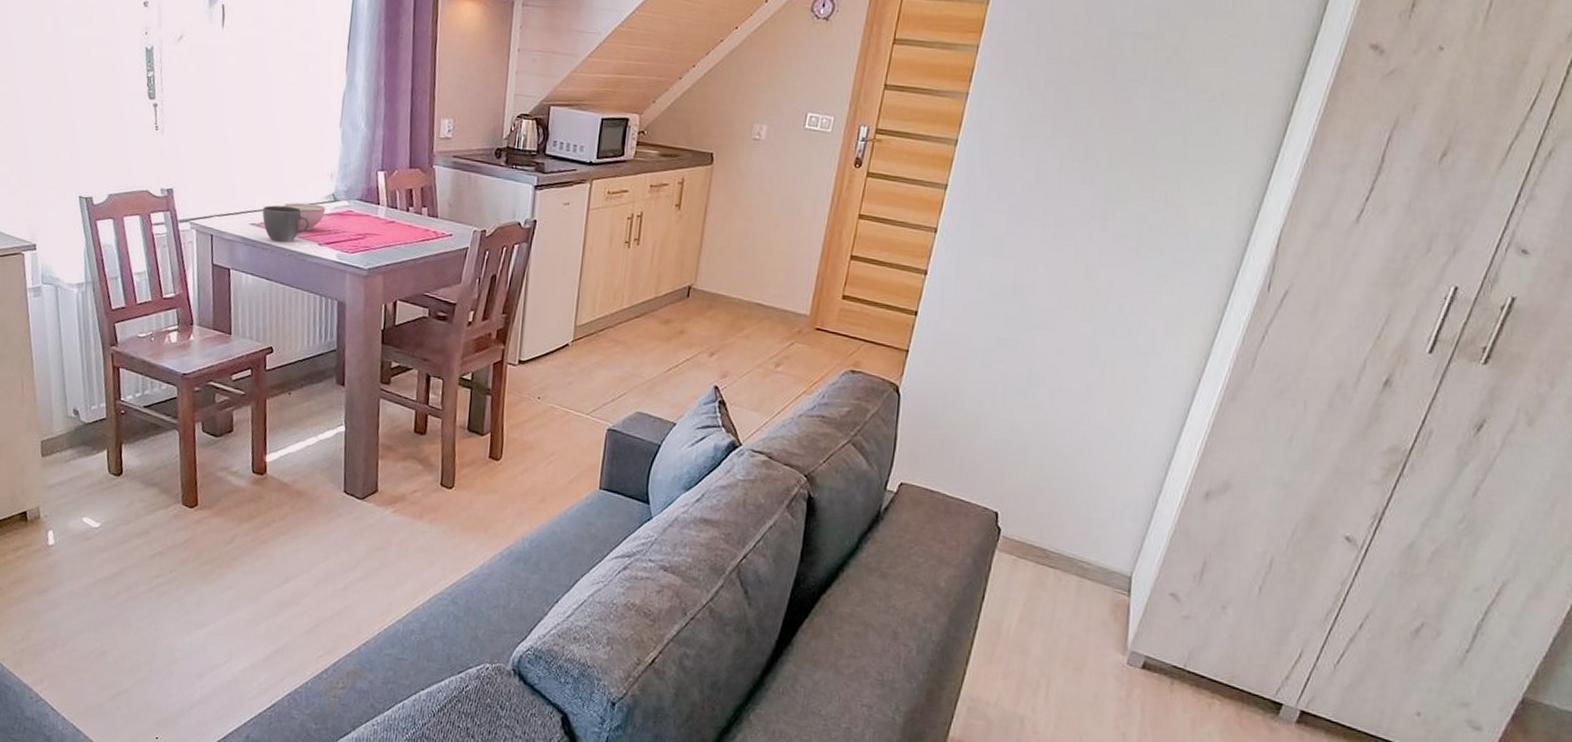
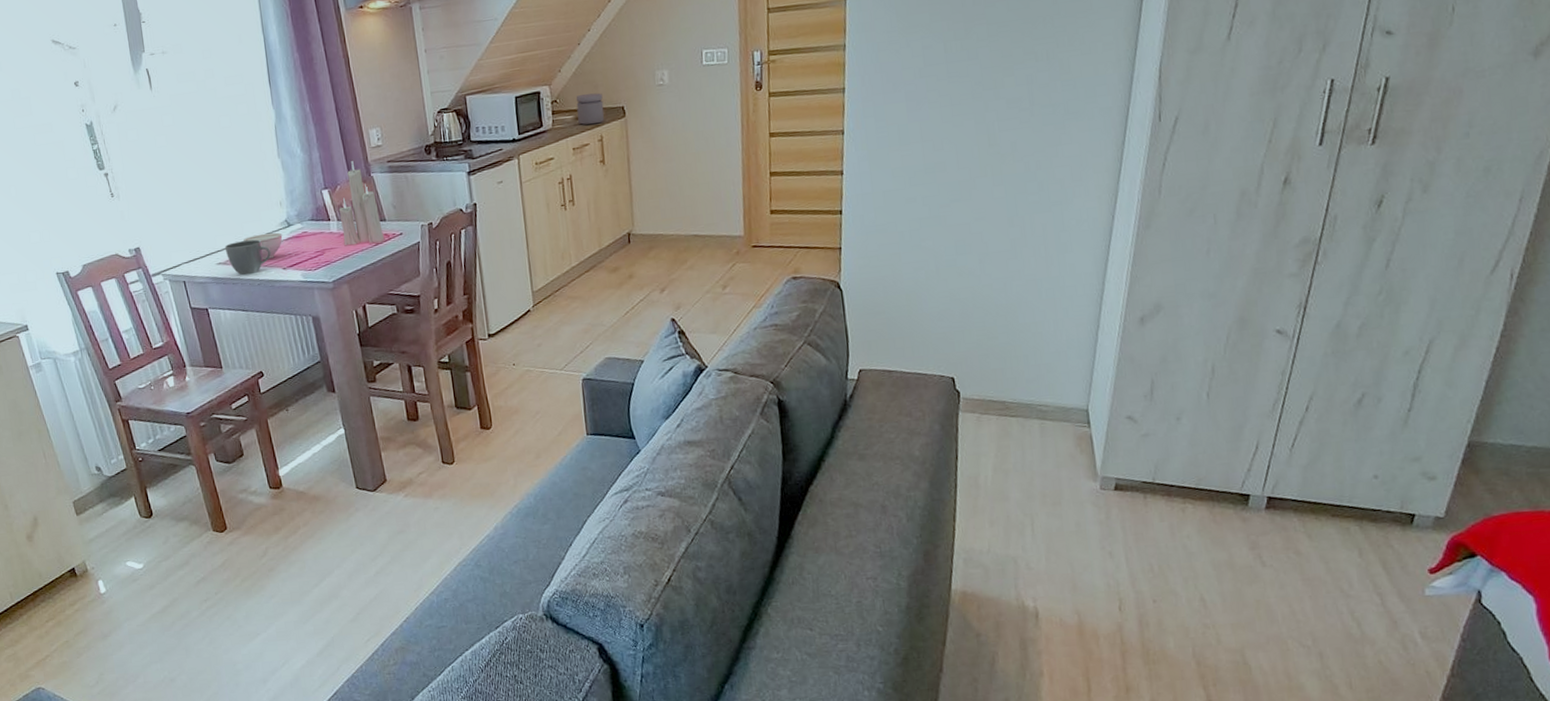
candle: none [388,148,433,241] -> present [339,161,385,247]
jar: none [662,131,693,166] -> present [576,92,604,126]

